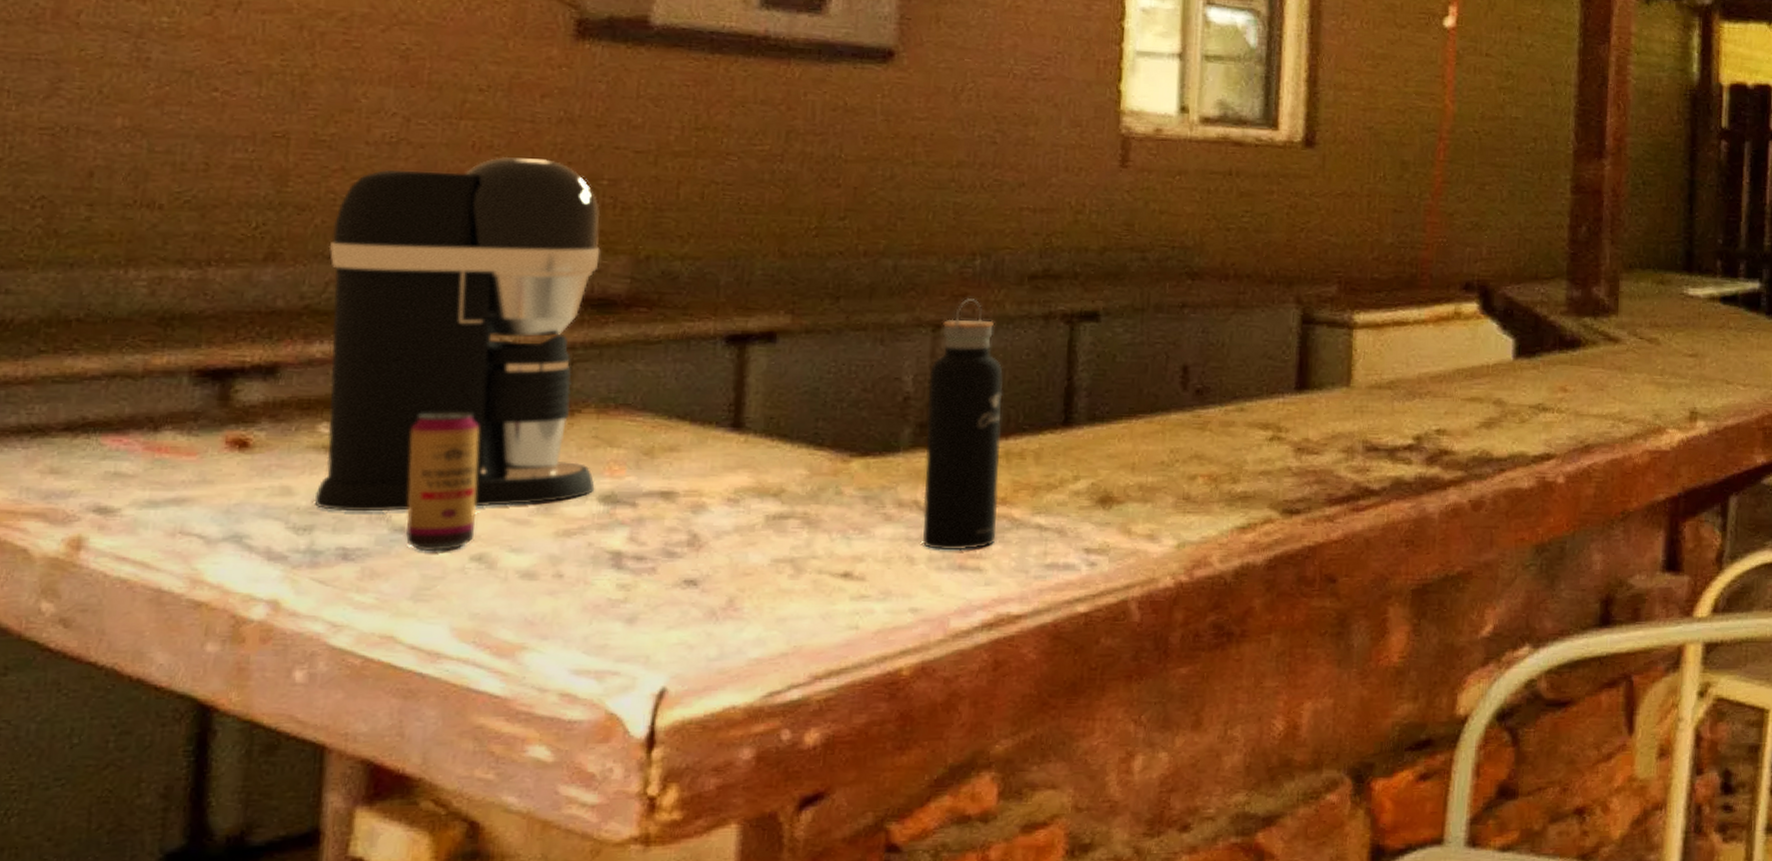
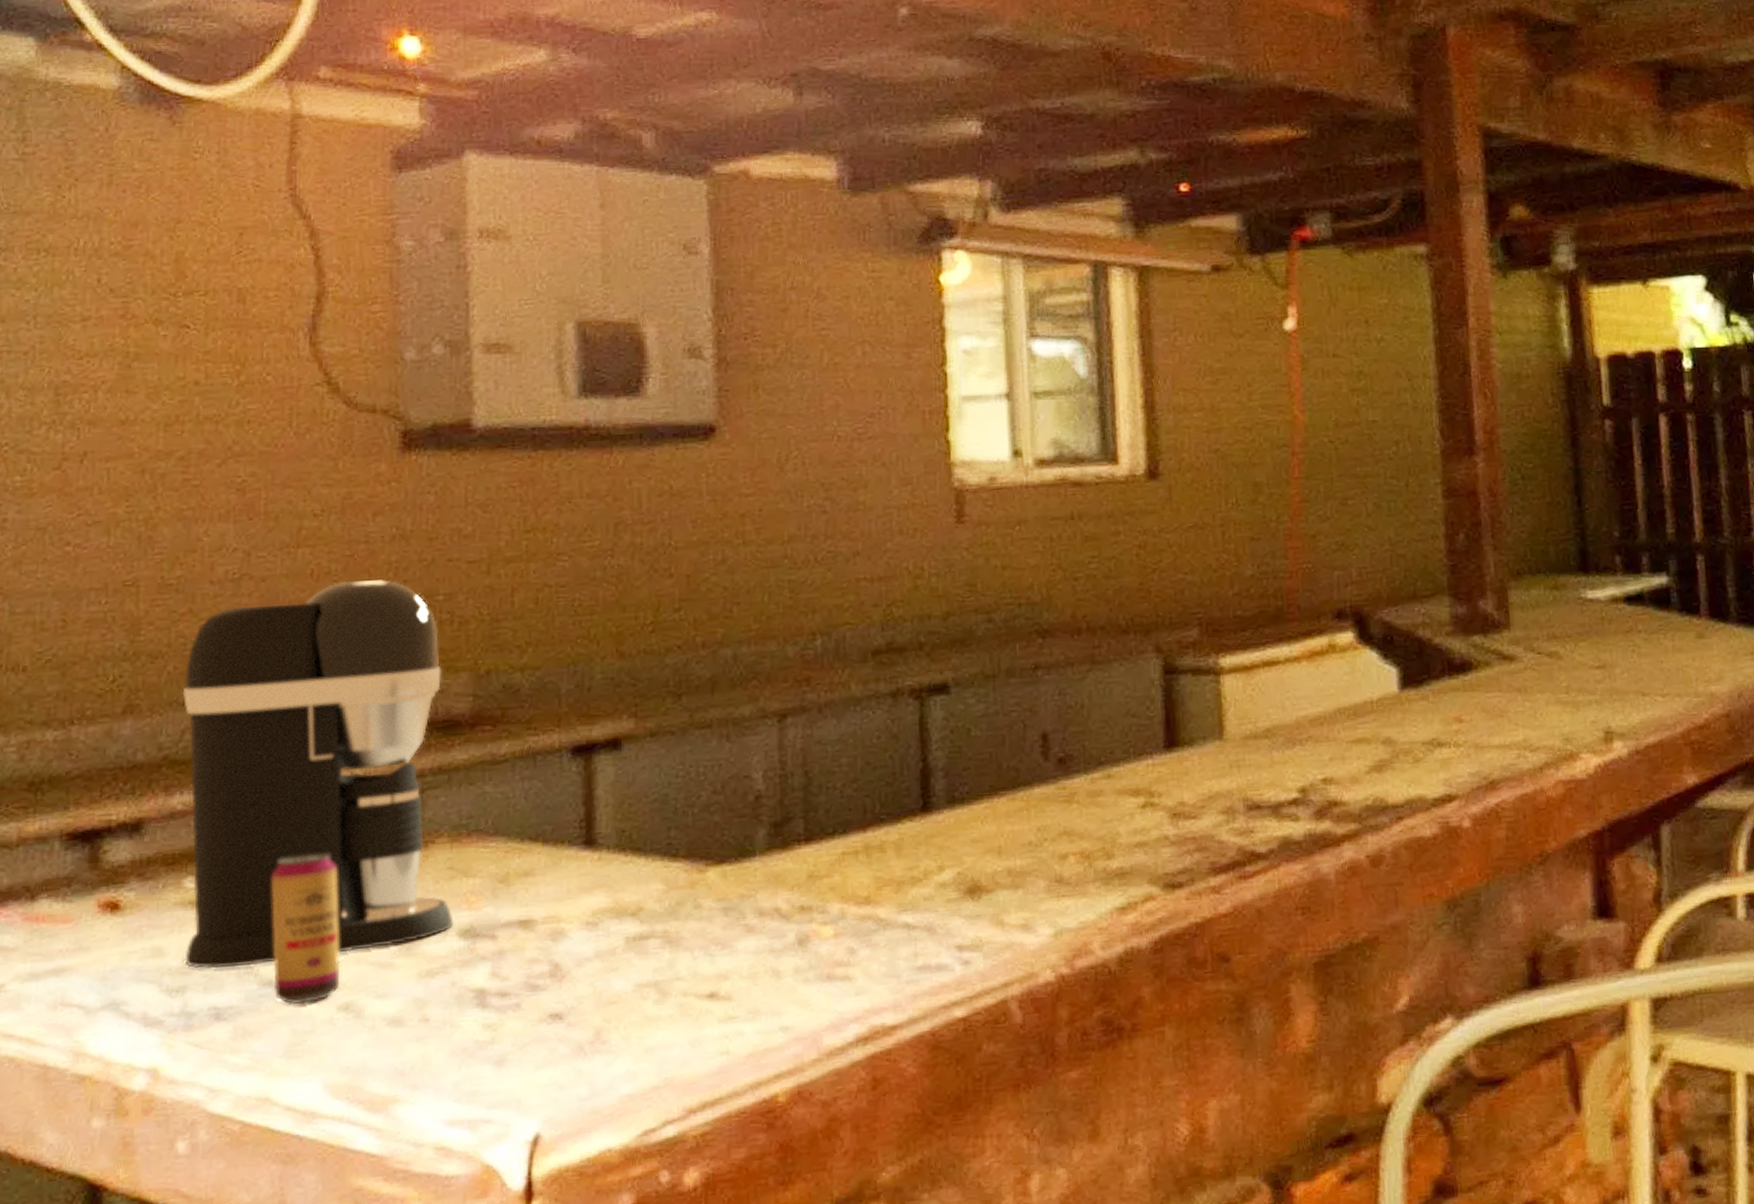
water bottle: present [921,297,1003,551] -> none [779,681,863,961]

